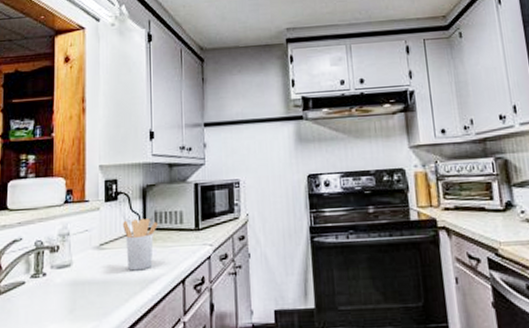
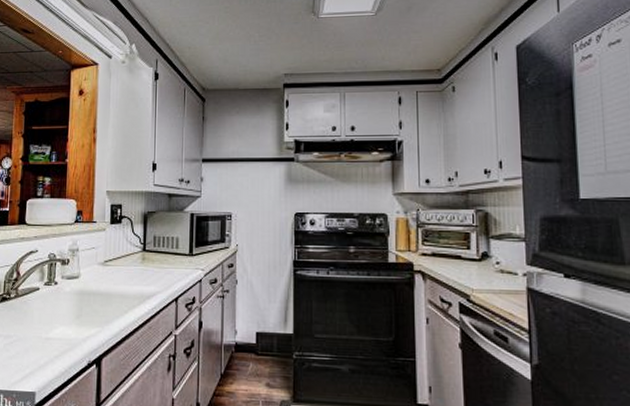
utensil holder: present [123,219,159,271] -> none [125,241,157,287]

